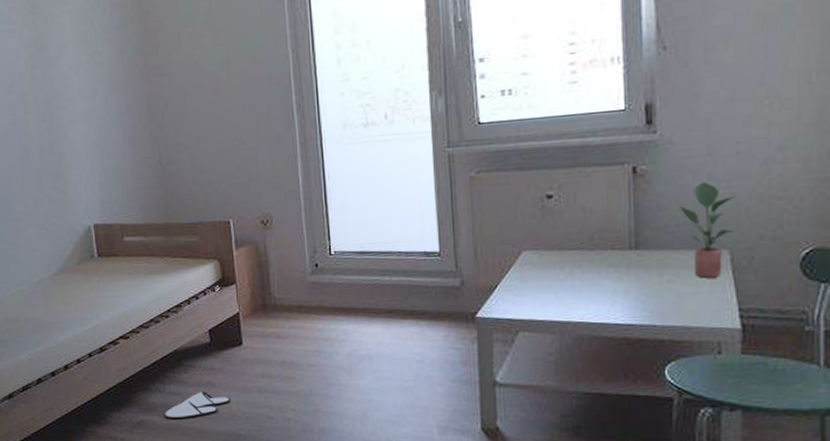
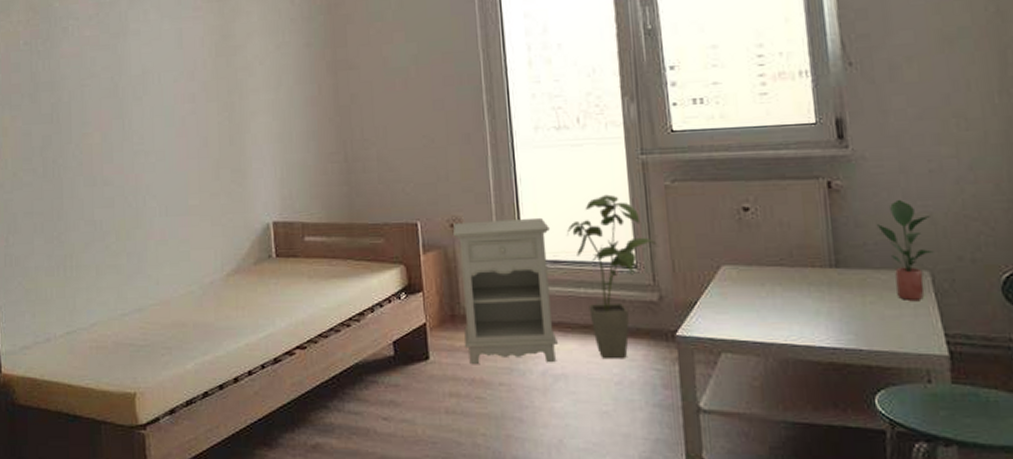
slippers: present [163,390,231,420] -> none [341,410,416,443]
nightstand: none [263,211,363,349] -> present [452,217,558,365]
house plant: none [373,187,459,339] -> present [567,194,656,358]

